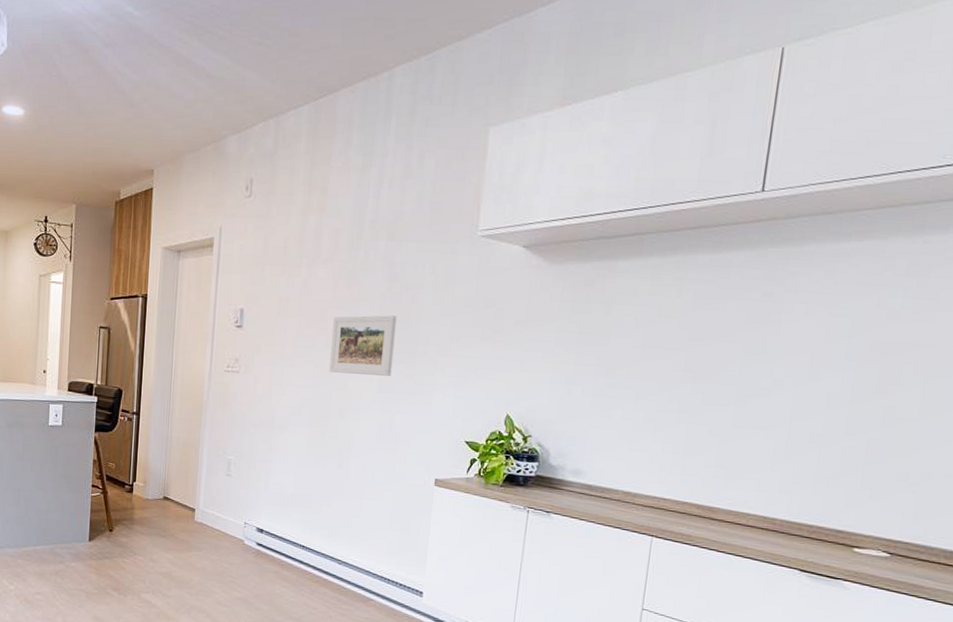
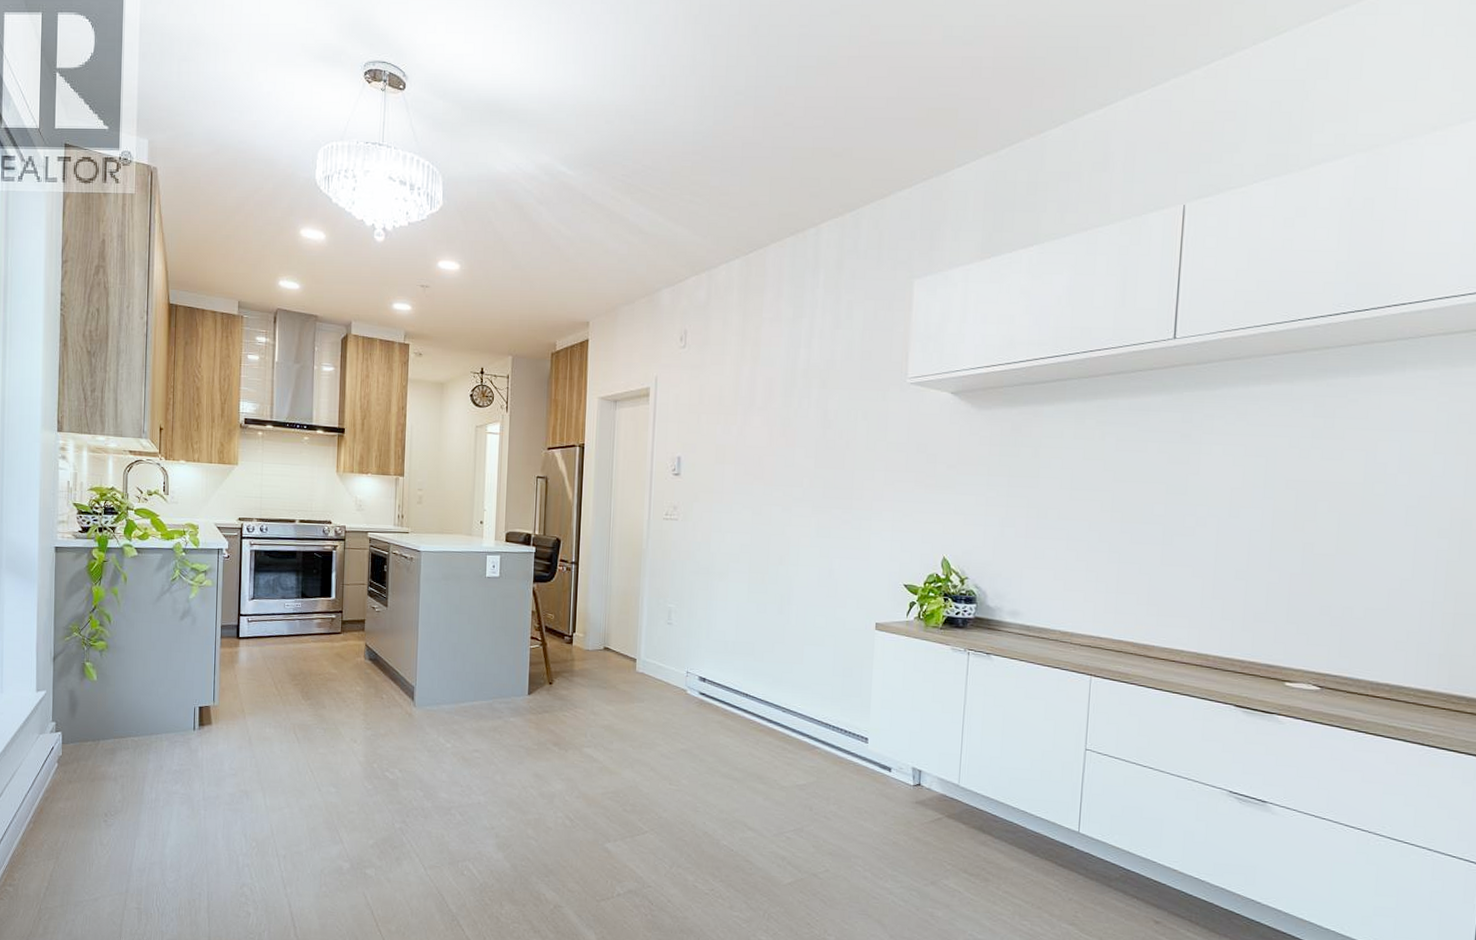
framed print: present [328,315,397,377] -> none [766,461,832,522]

